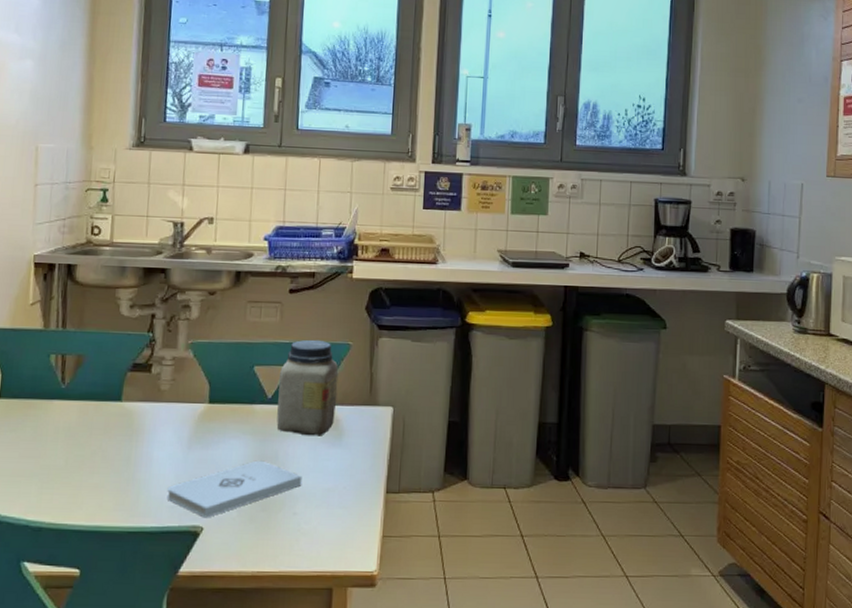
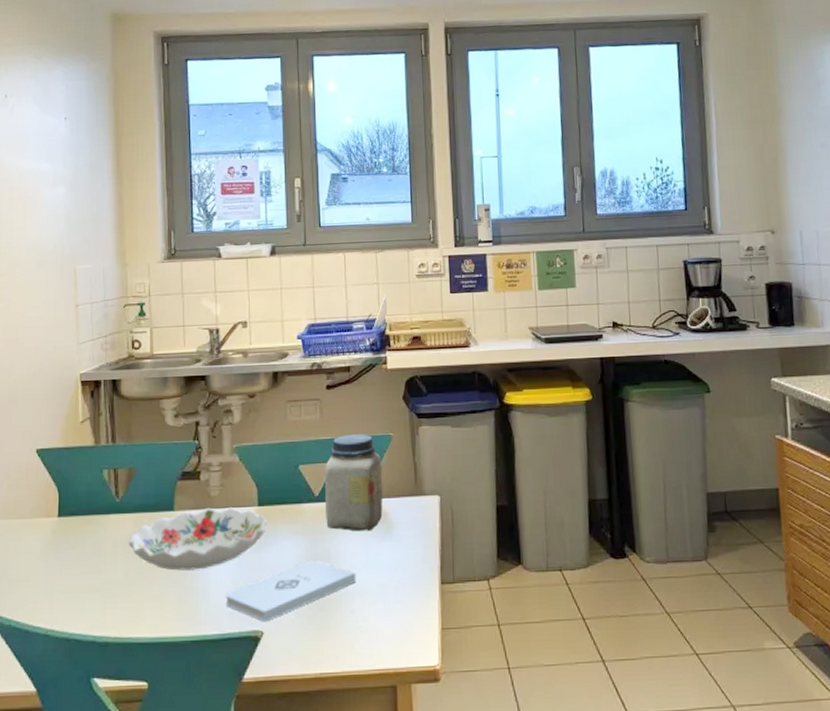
decorative bowl: none [70,401,218,462] -> present [128,506,268,571]

